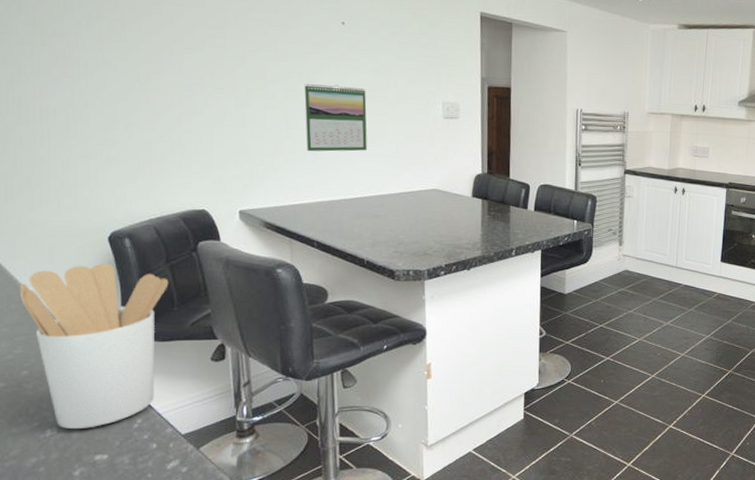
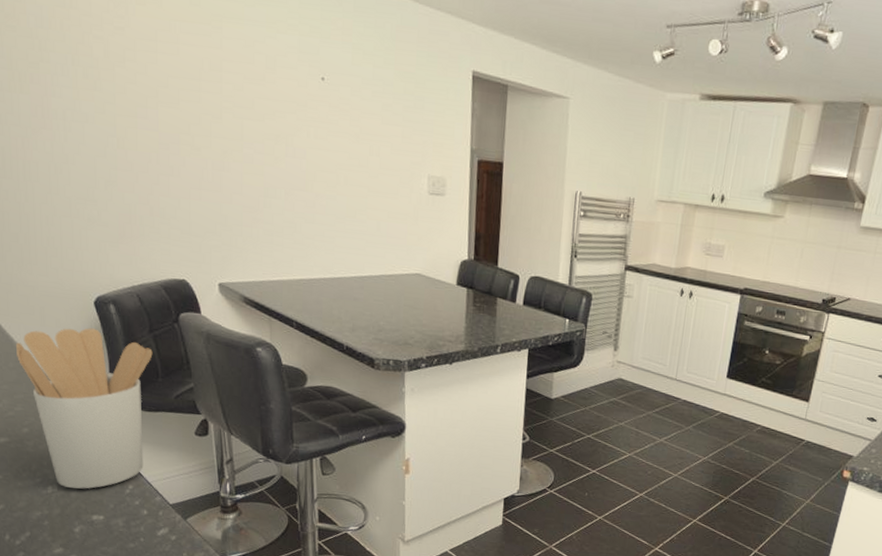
calendar: present [304,84,367,152] -> none [282,147,348,227]

